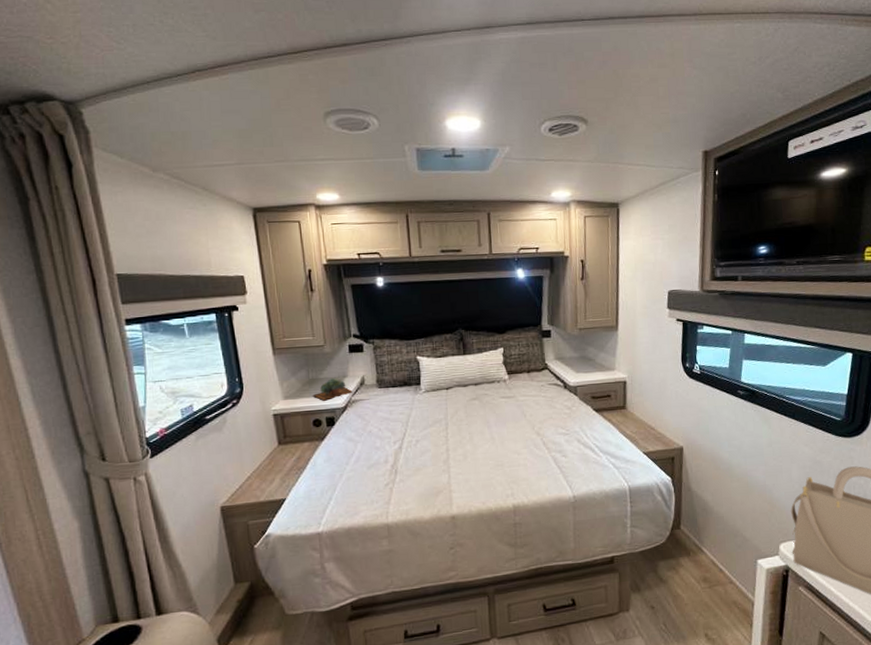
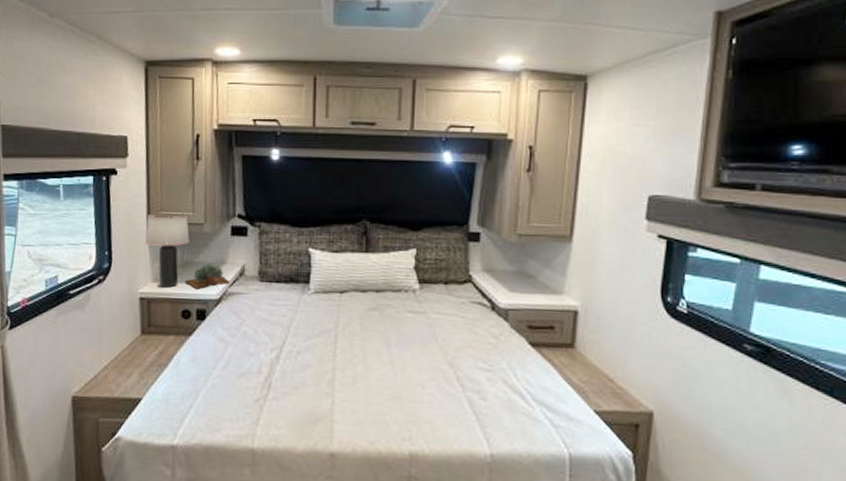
table lamp: none [271,339,314,403] -> present [145,213,190,288]

